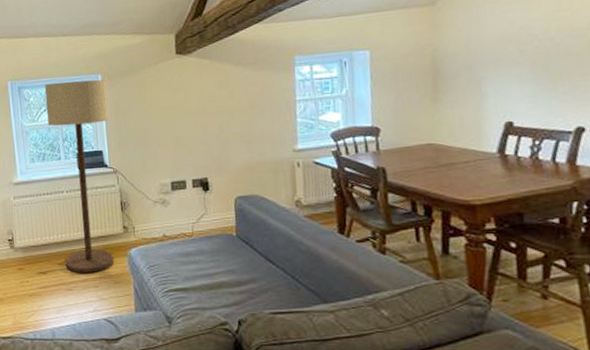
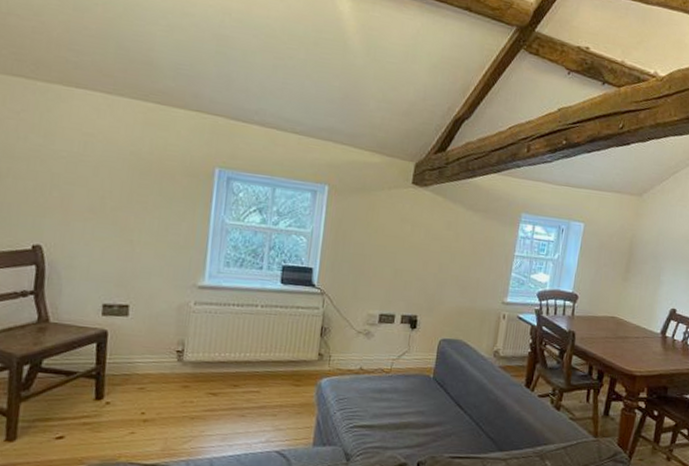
floor lamp: present [44,79,114,273] -> none [242,181,333,400]

